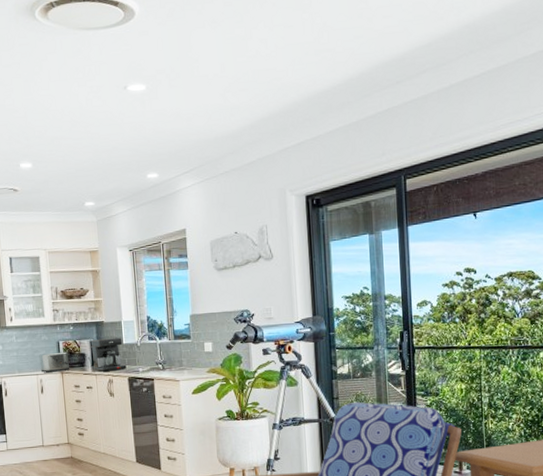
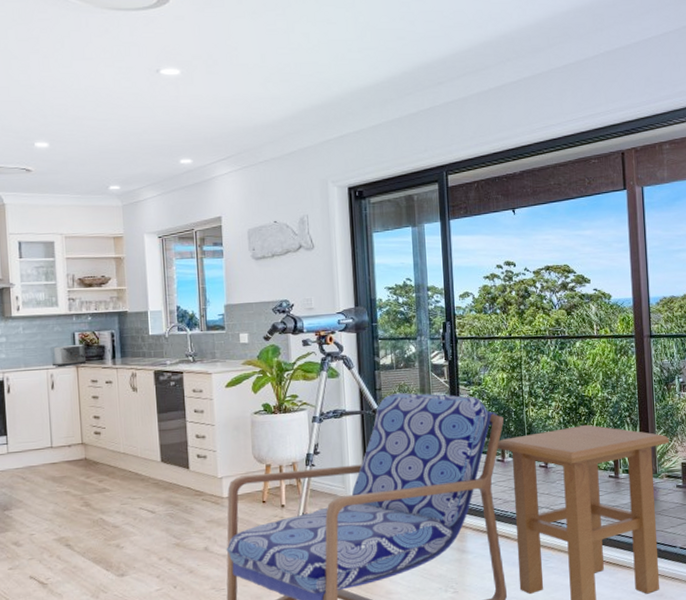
coffee maker: present [90,337,127,372] -> none [111,328,152,366]

